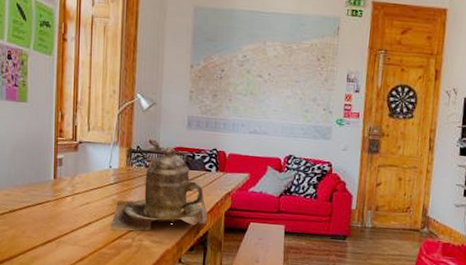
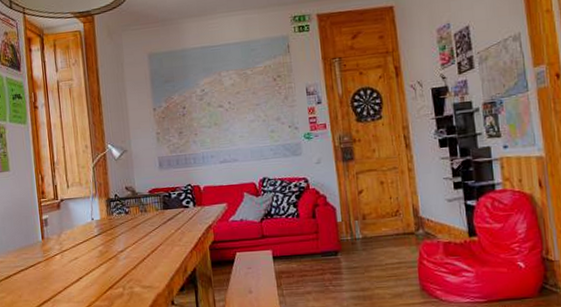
teapot: present [109,147,207,232] -> none [100,190,193,282]

